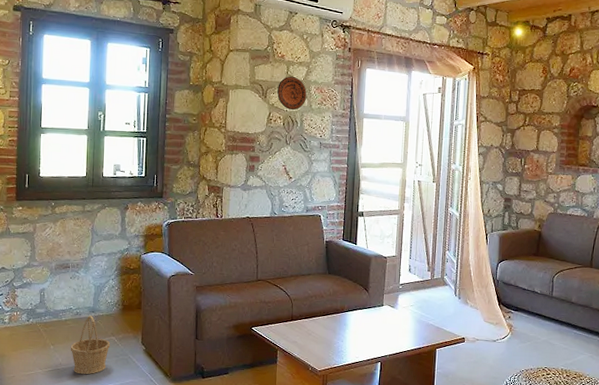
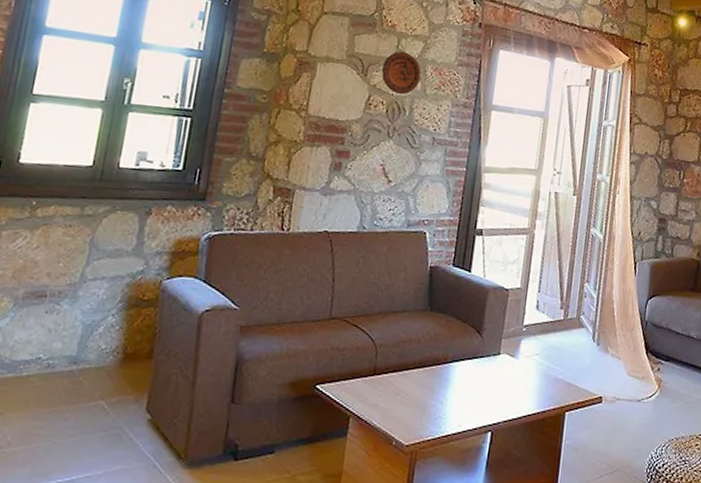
basket: present [70,315,111,375] -> none [28,369,96,460]

